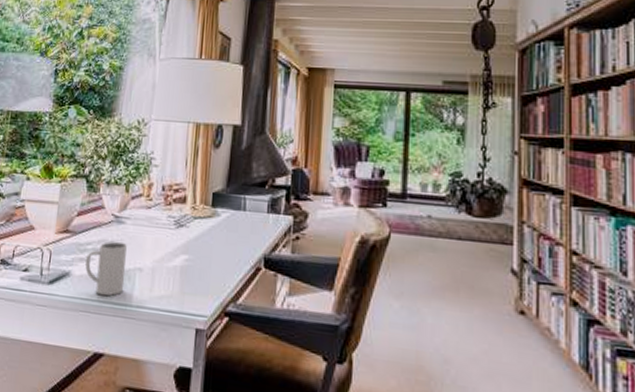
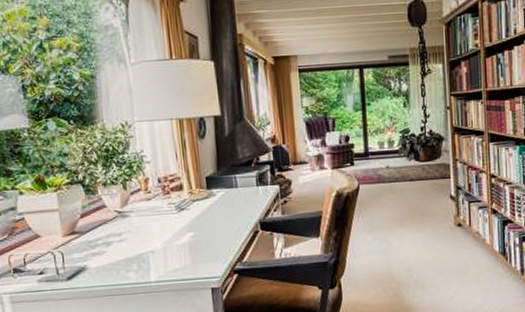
mug: present [85,241,127,296] -> none [98,233,141,280]

